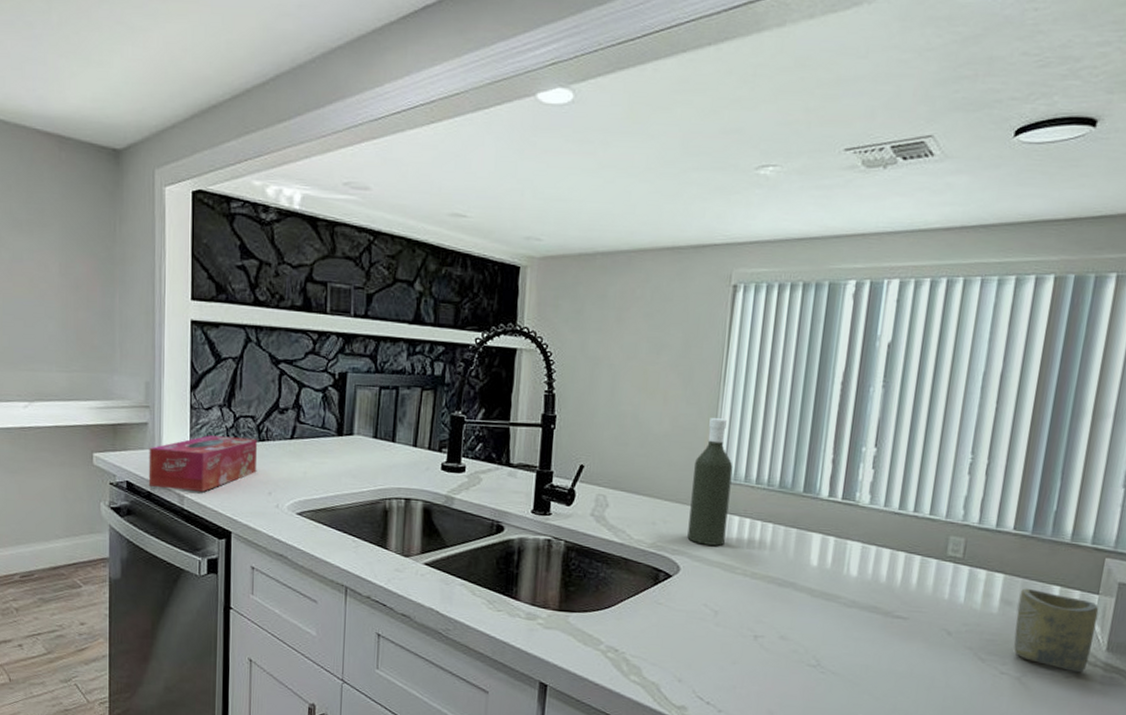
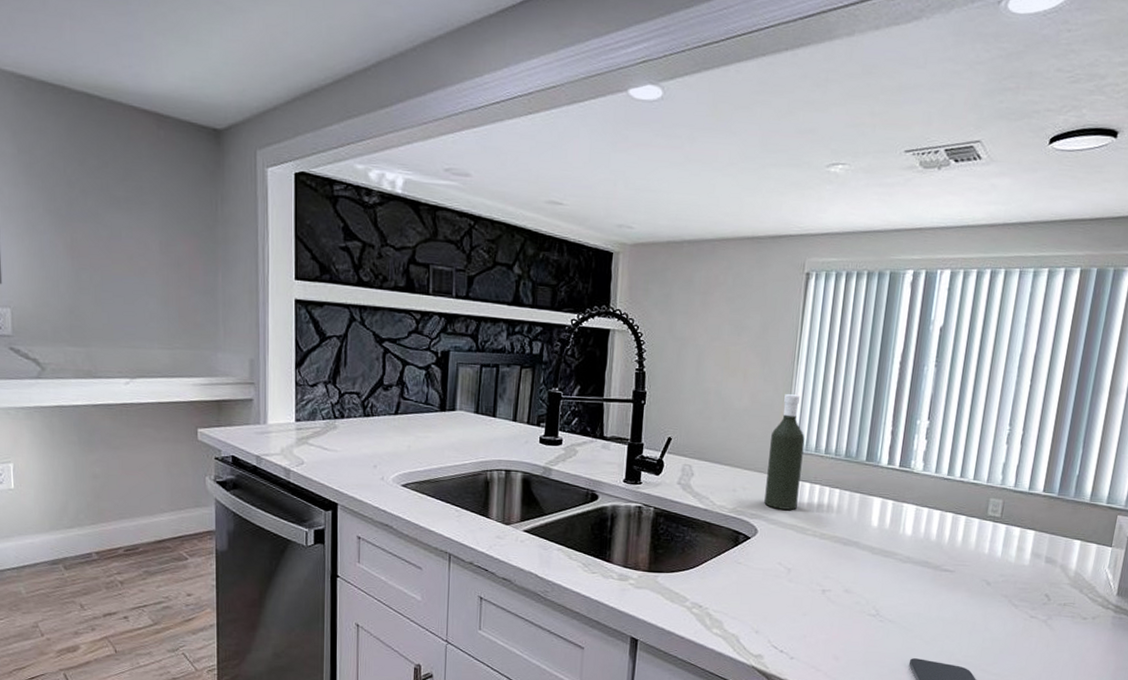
tissue box: present [148,435,257,492] -> none [254,411,362,465]
cup: present [1014,588,1099,673] -> none [1041,542,1112,615]

